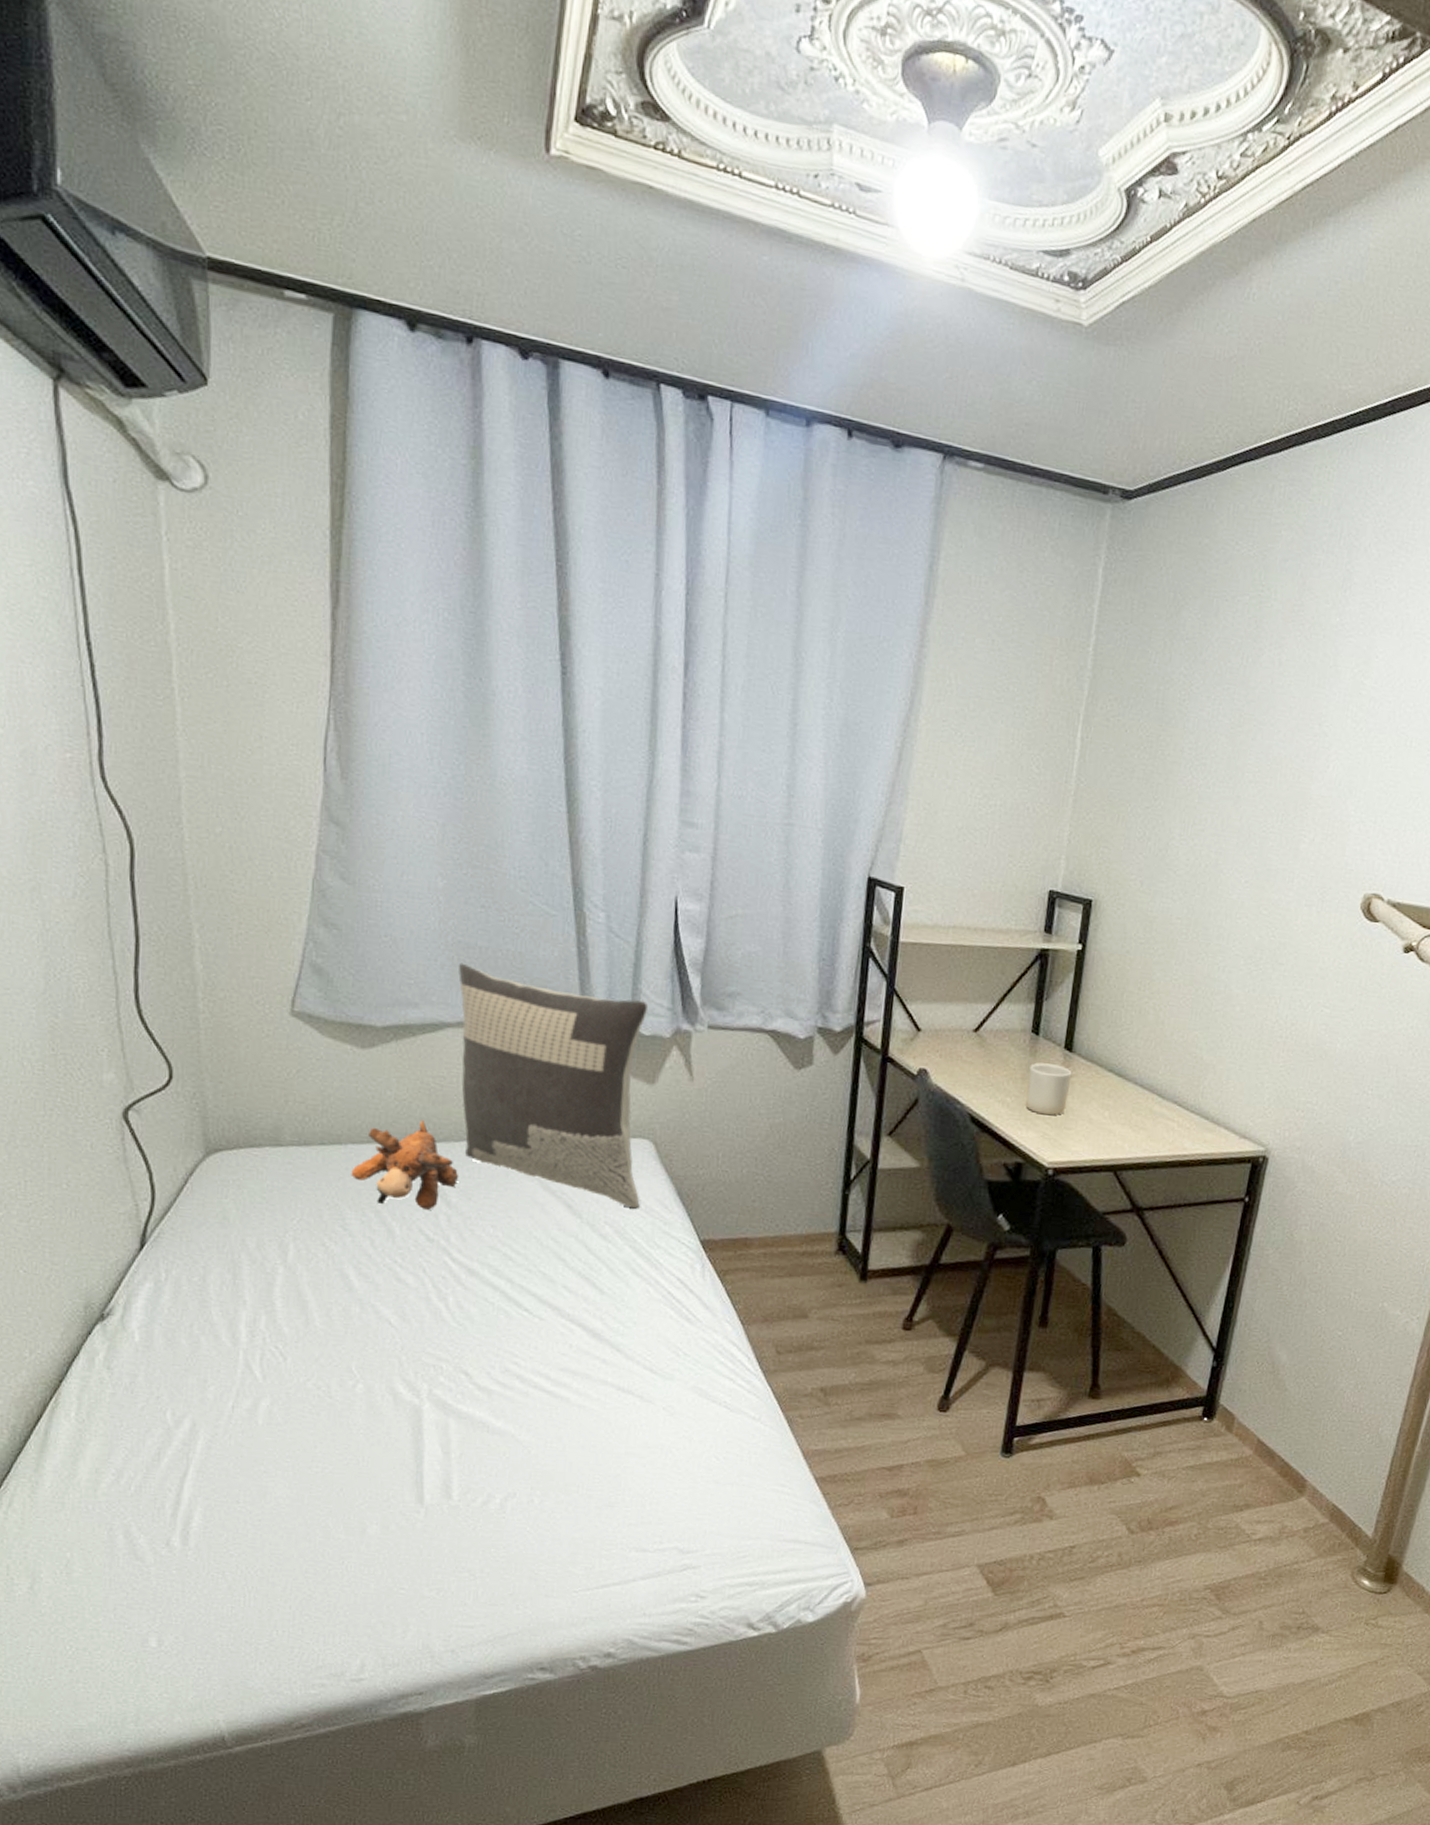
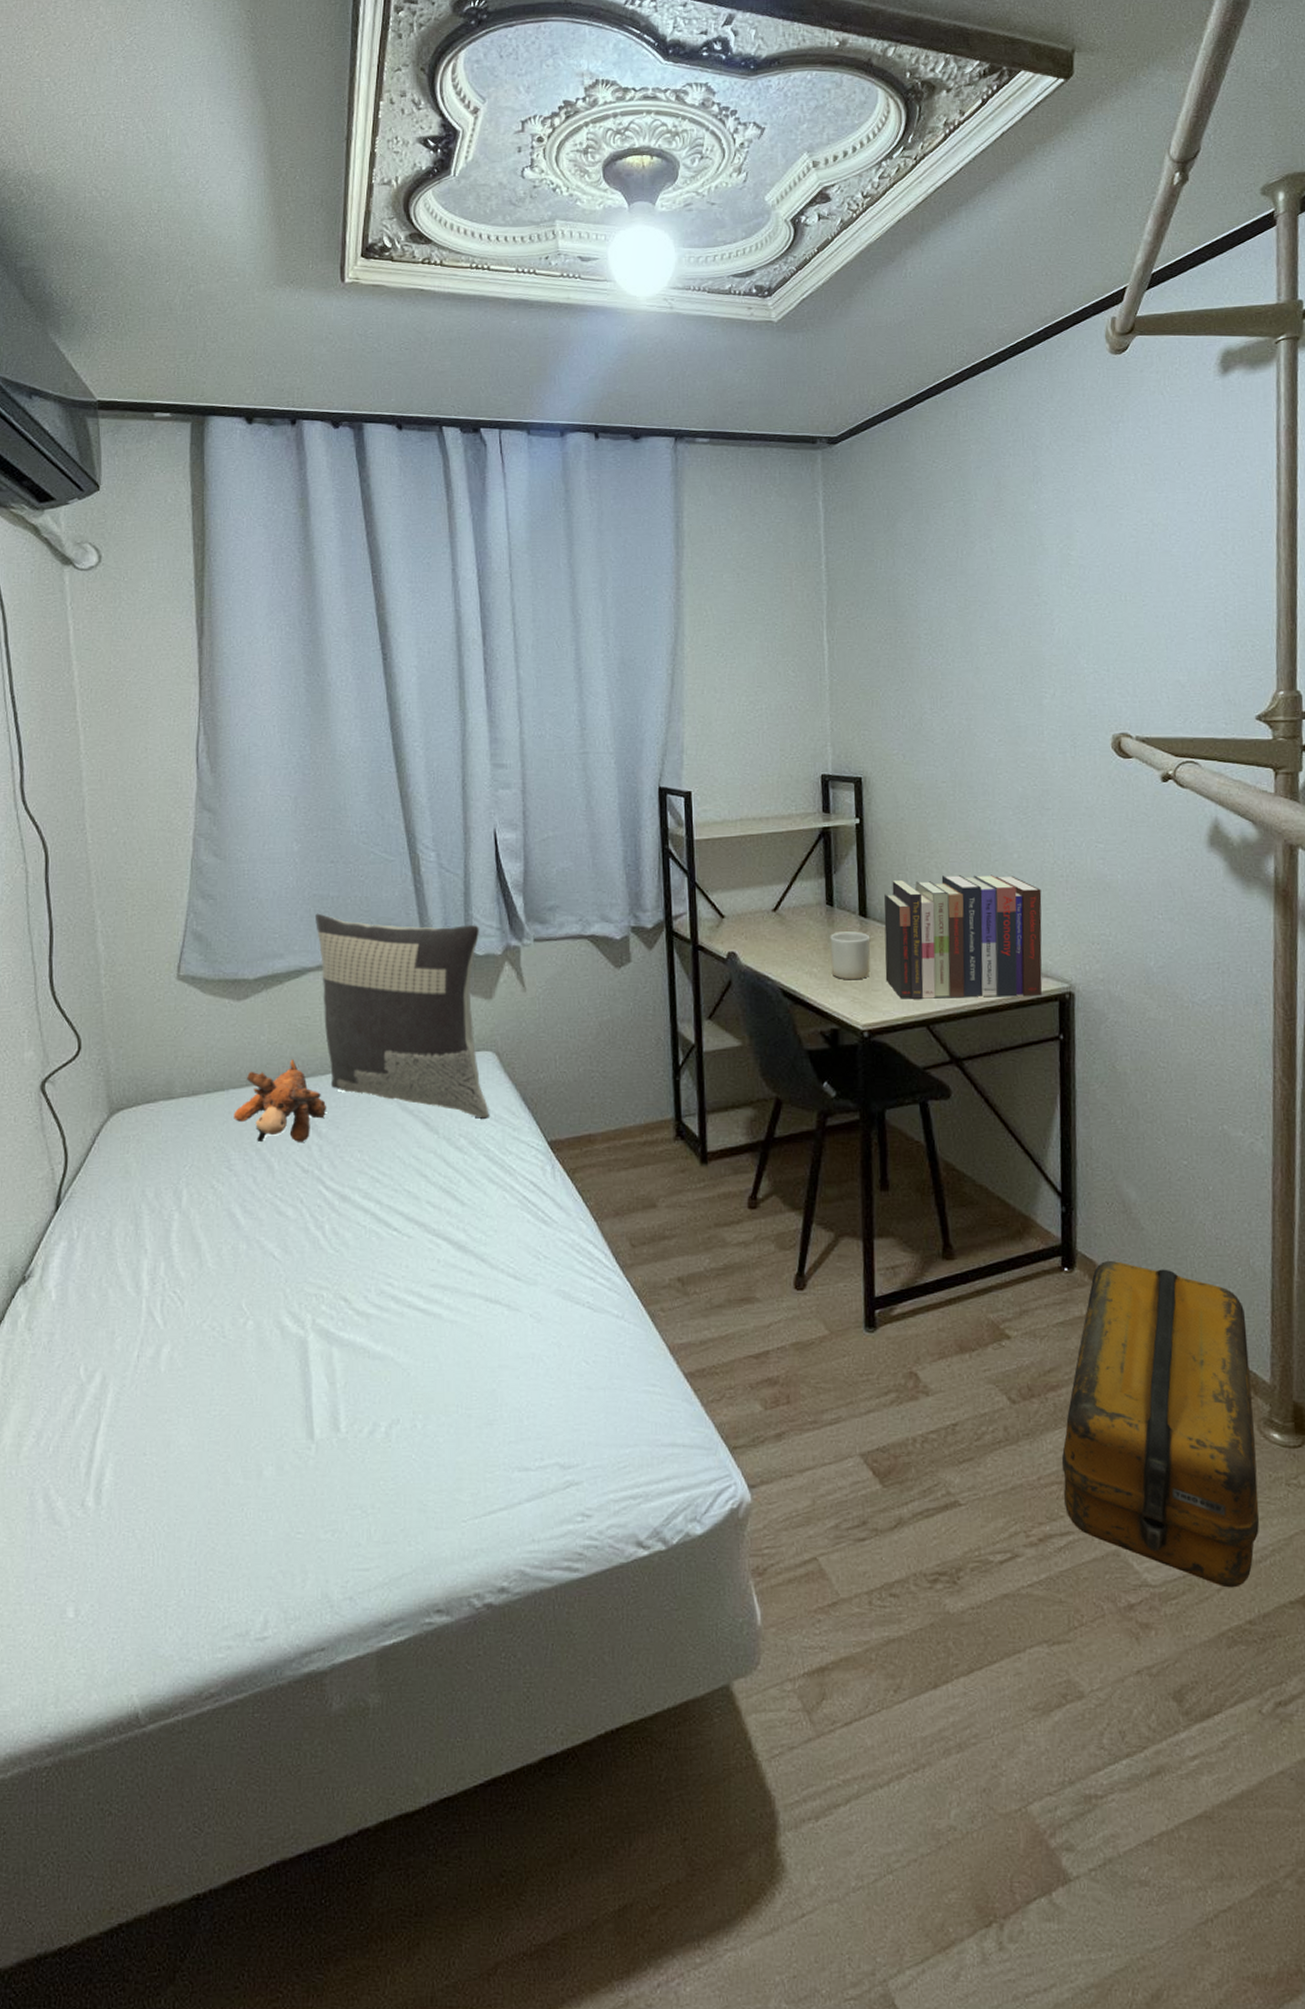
books: none [1080,1017,1257,1156] -> present [884,875,1042,999]
suitcase: none [1161,1415,1364,1704] -> present [1061,1261,1260,1588]

